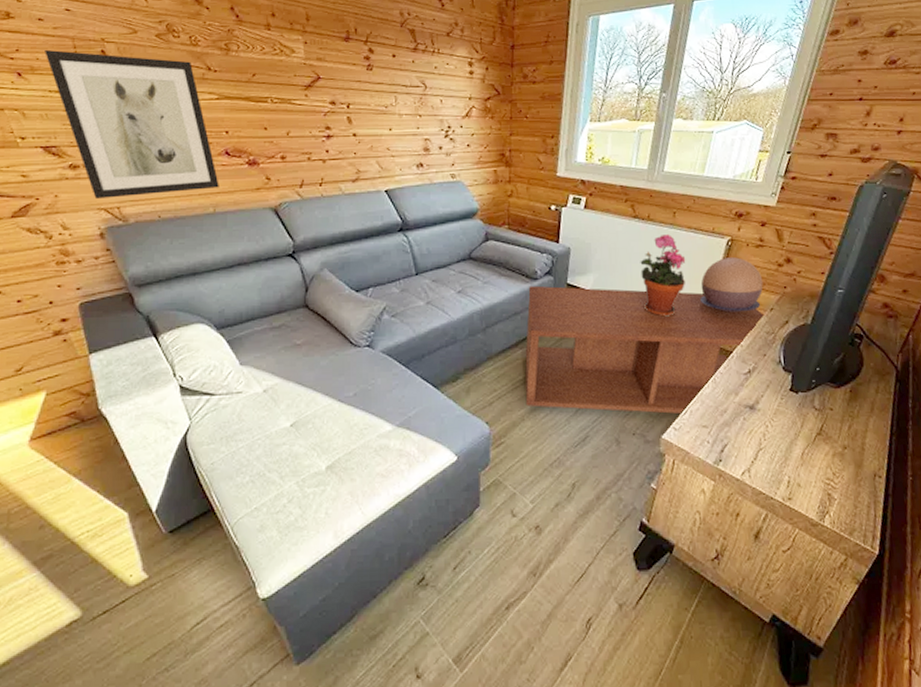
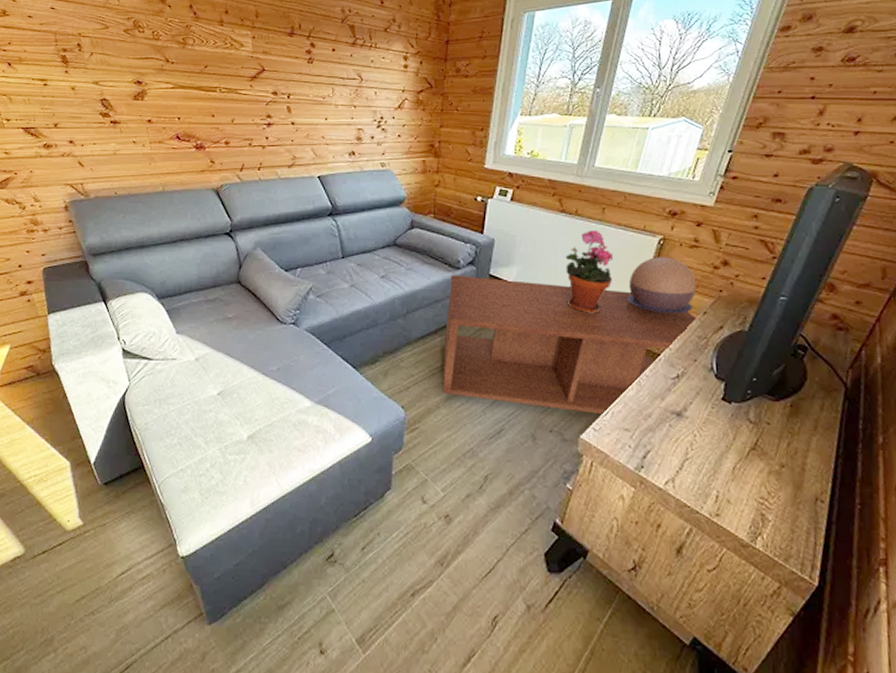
wall art: present [45,50,219,200] -> none [31,43,169,176]

